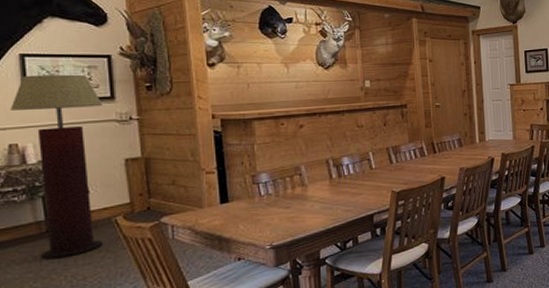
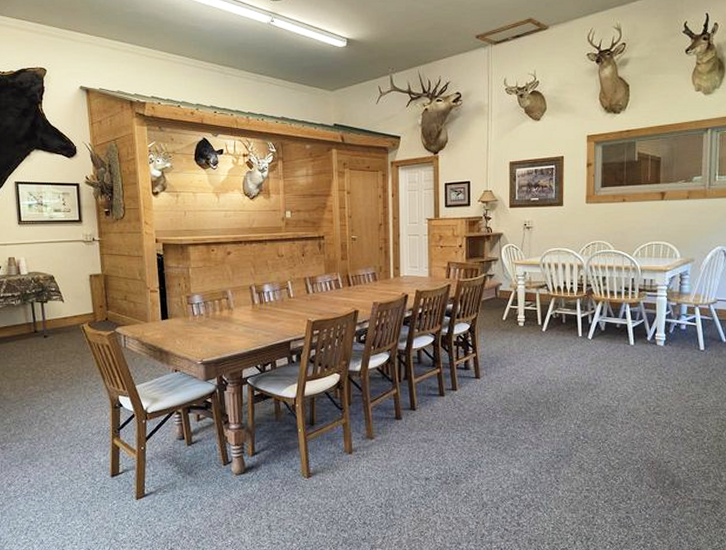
floor lamp: present [10,74,104,260] -> none [9,200,74,355]

